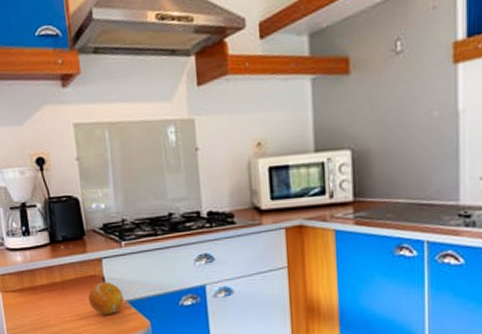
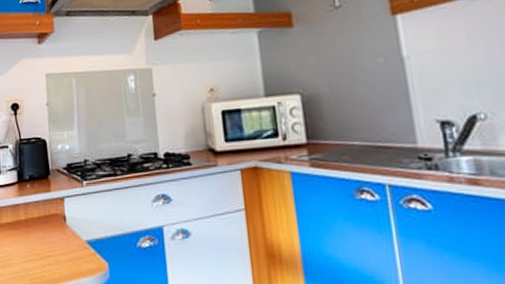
fruit: present [88,282,124,314] -> none [49,221,83,254]

